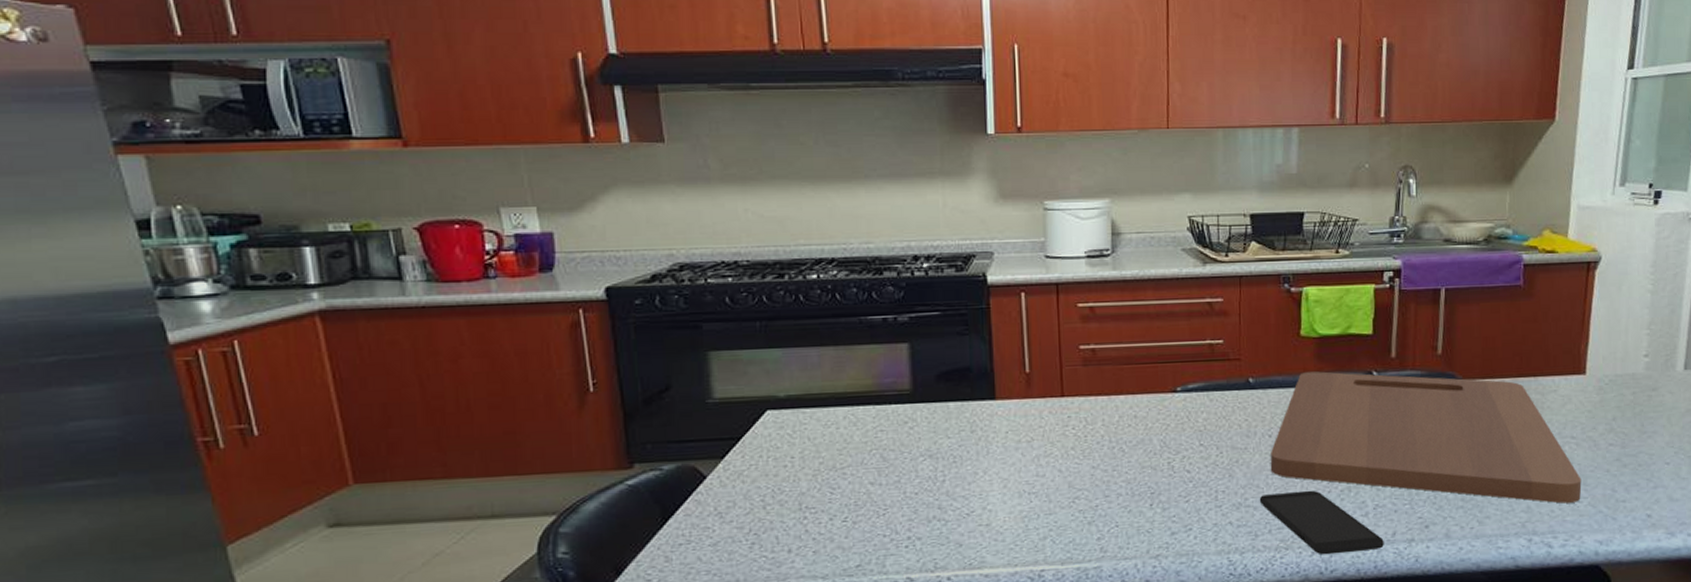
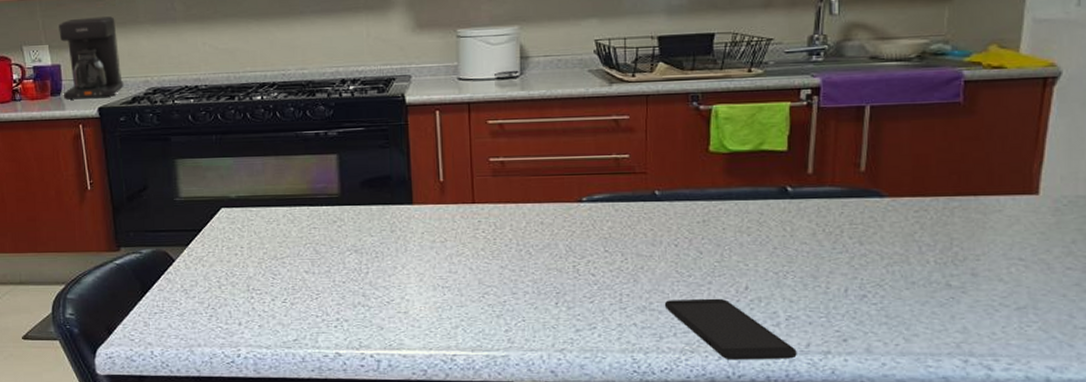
coffee maker: none [551,173,641,277] -> present [59,16,124,100]
cutting board: present [1270,371,1582,504] -> none [676,186,1031,326]

